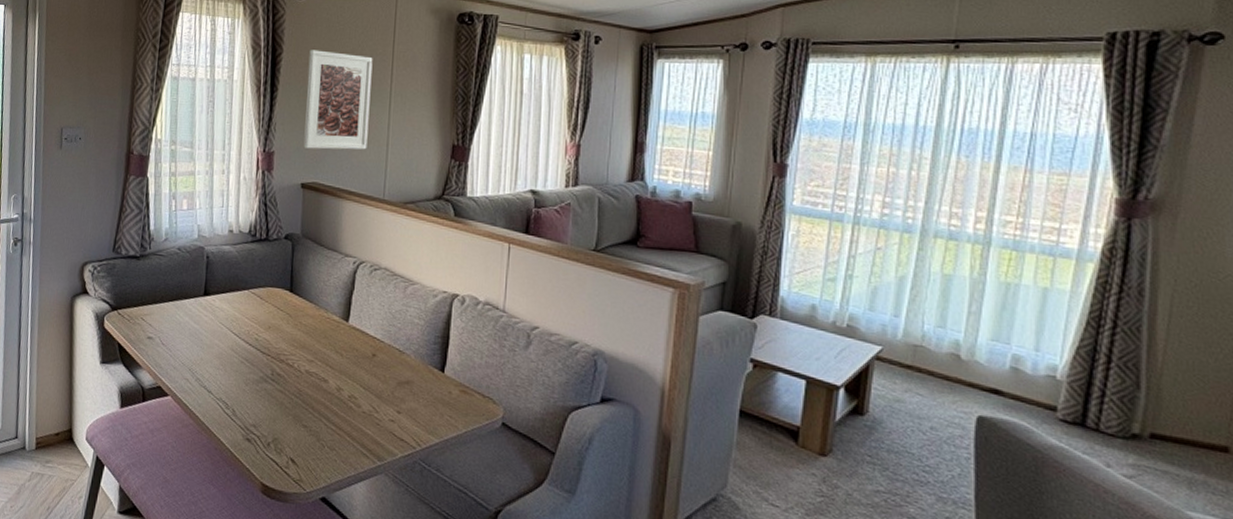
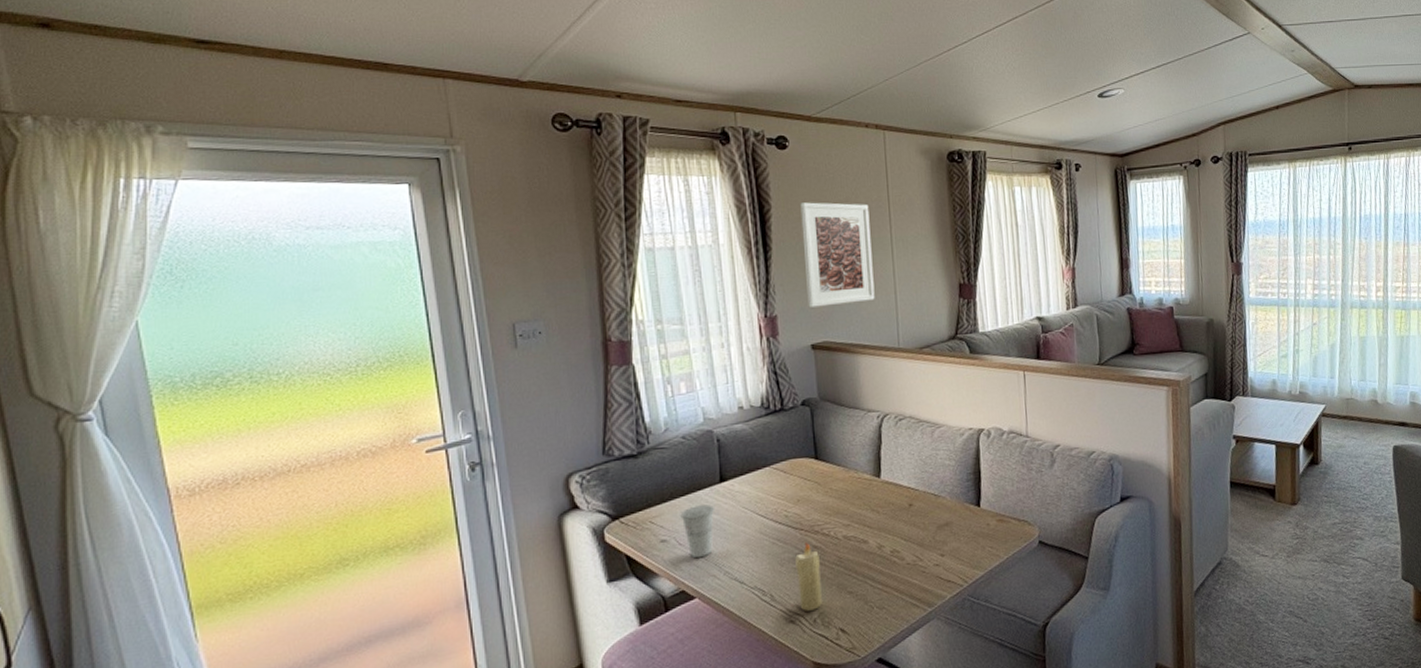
cup: none [167,312,196,361] -> present [680,504,714,559]
candle: none [257,368,281,434] -> present [795,542,822,611]

